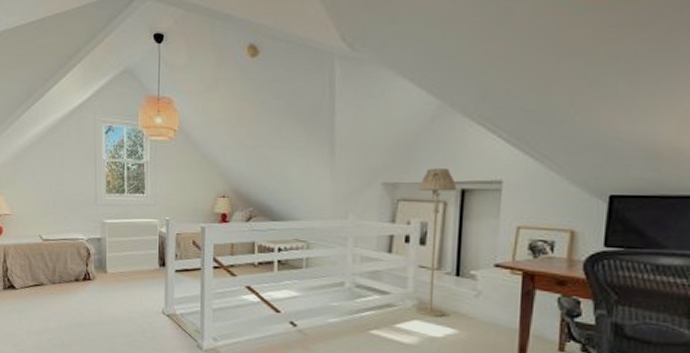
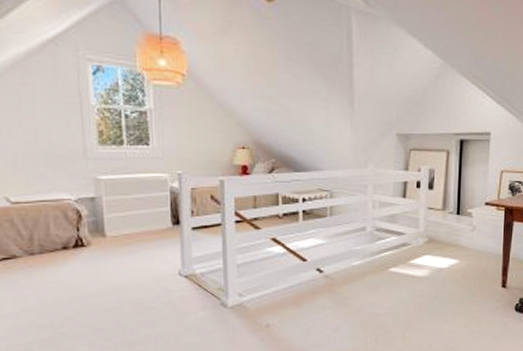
floor lamp: present [415,168,457,318] -> none [426,121,457,251]

